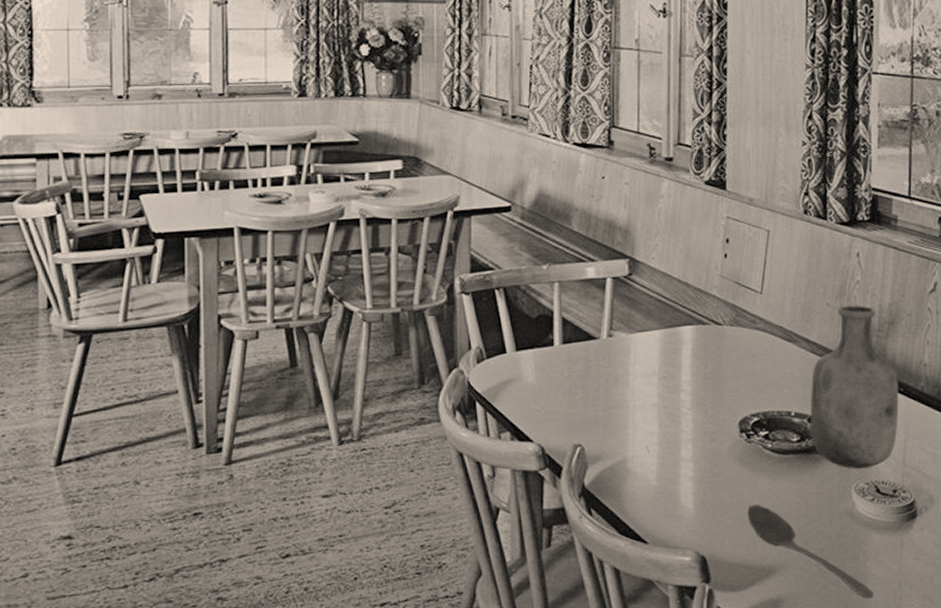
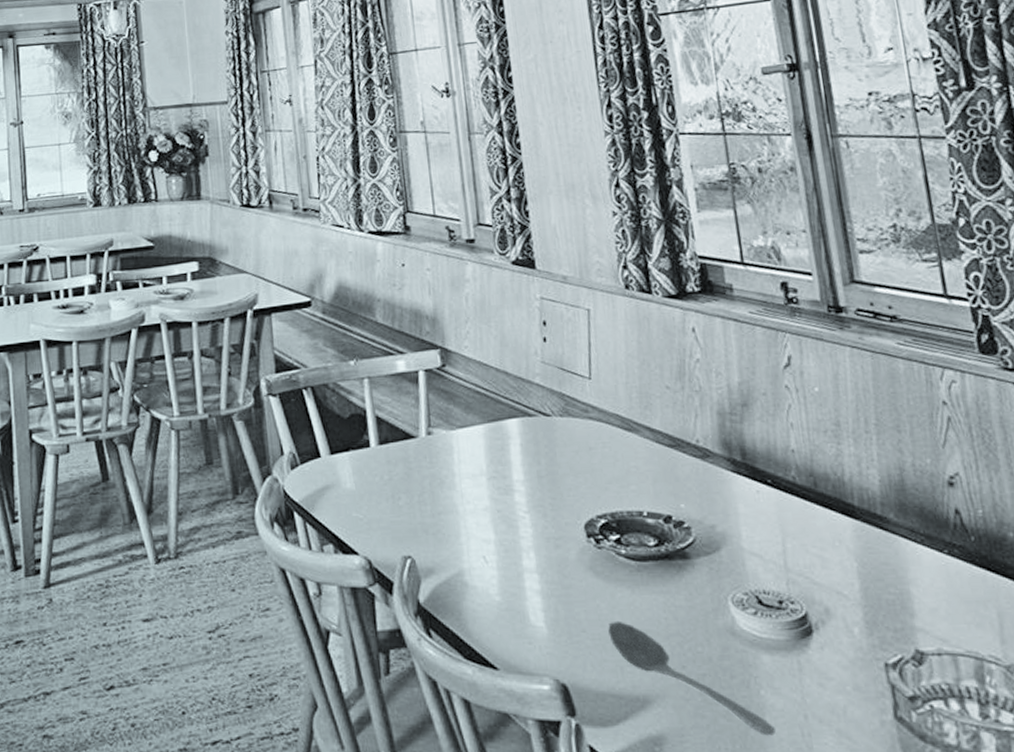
vase: present [810,305,899,468] -> none [661,386,773,576]

